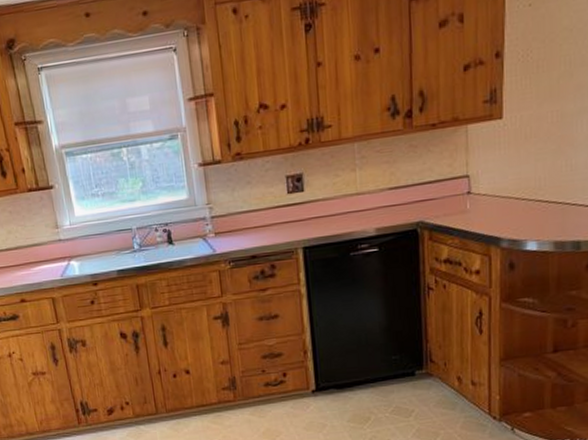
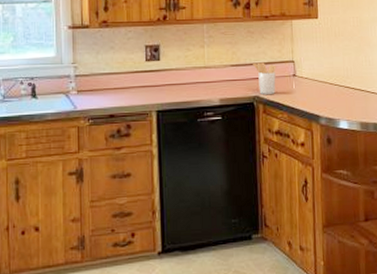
utensil holder: none [416,181,446,219] -> present [253,62,277,94]

